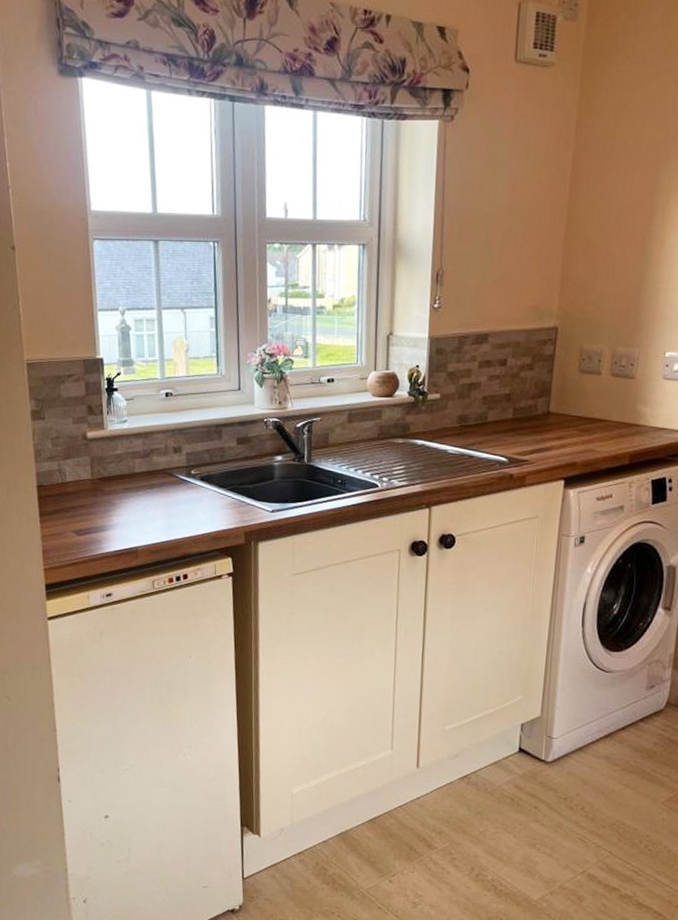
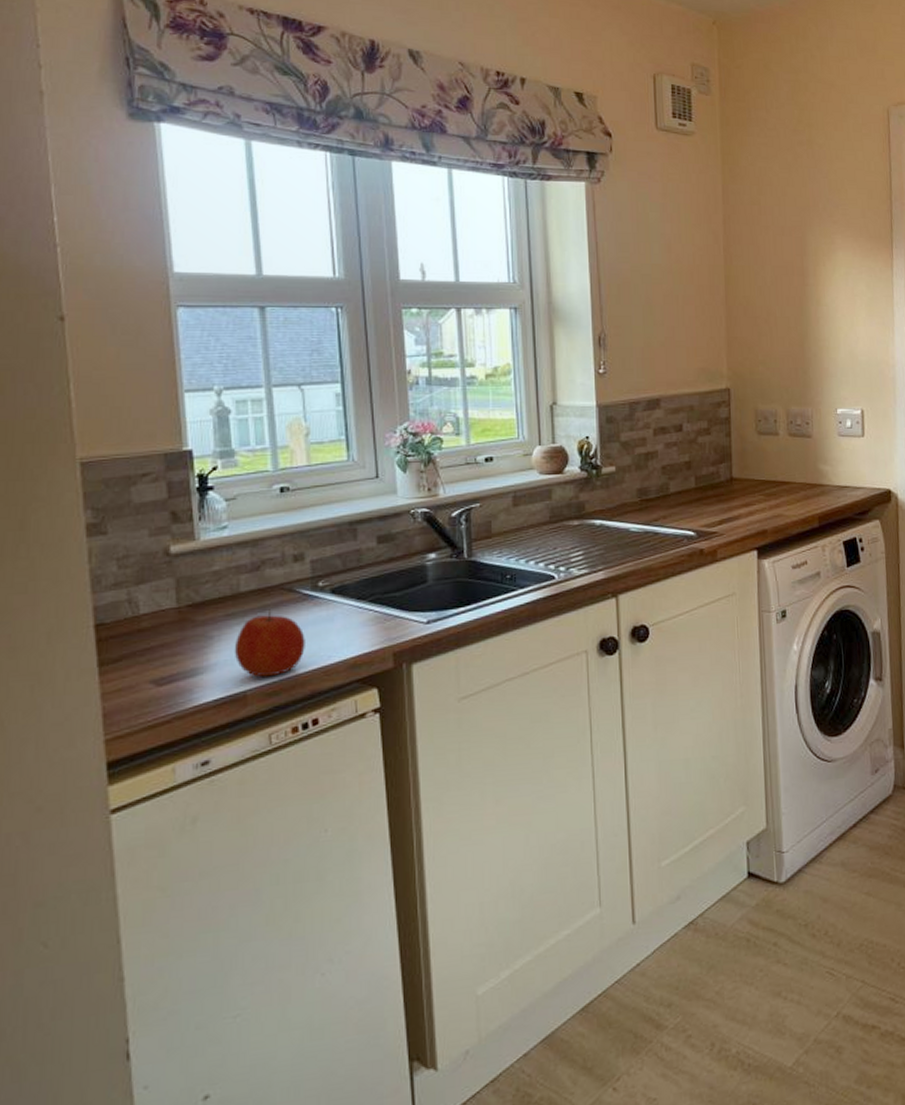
apple: none [130,487,180,539] -> present [234,609,305,677]

